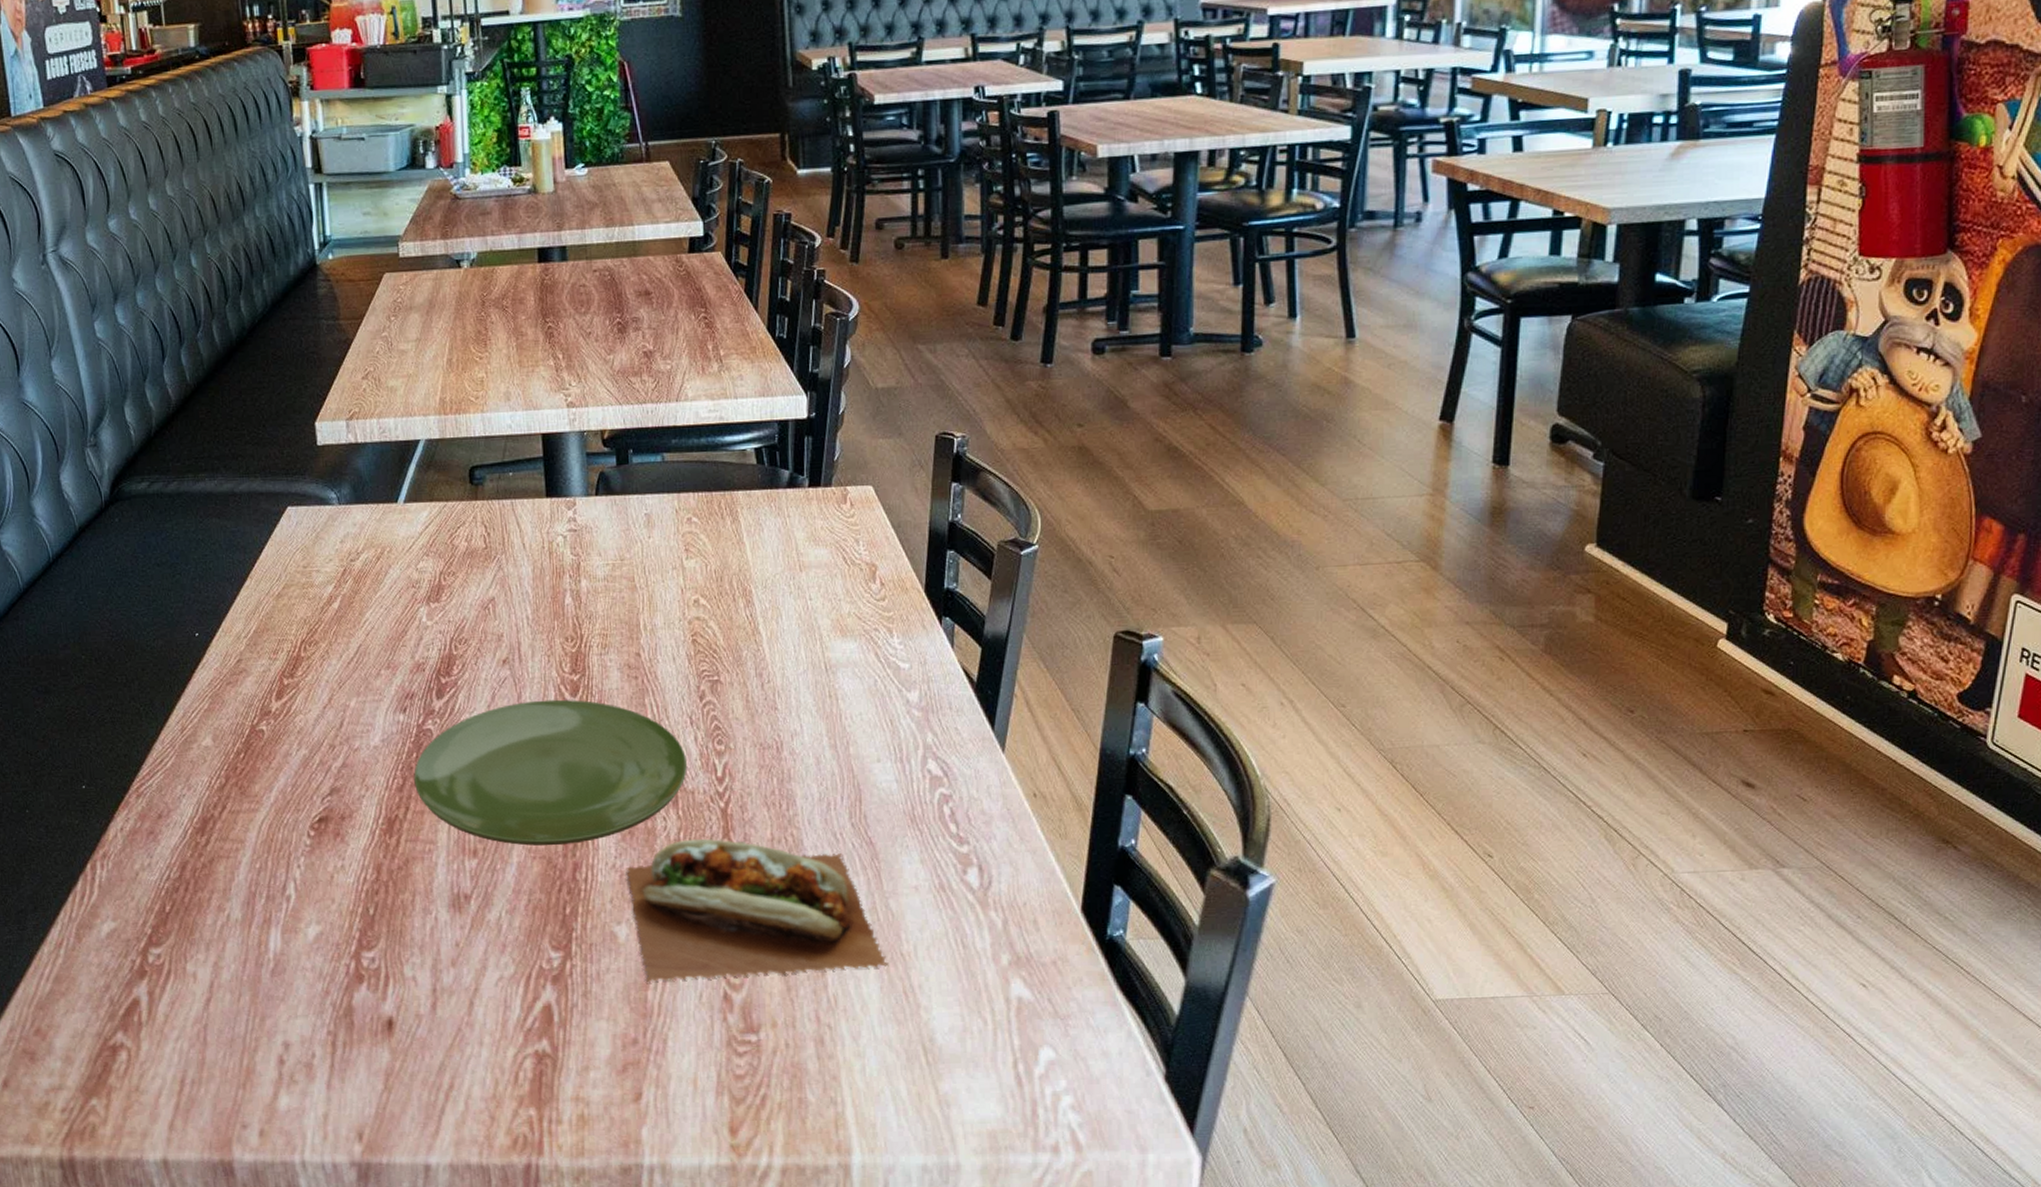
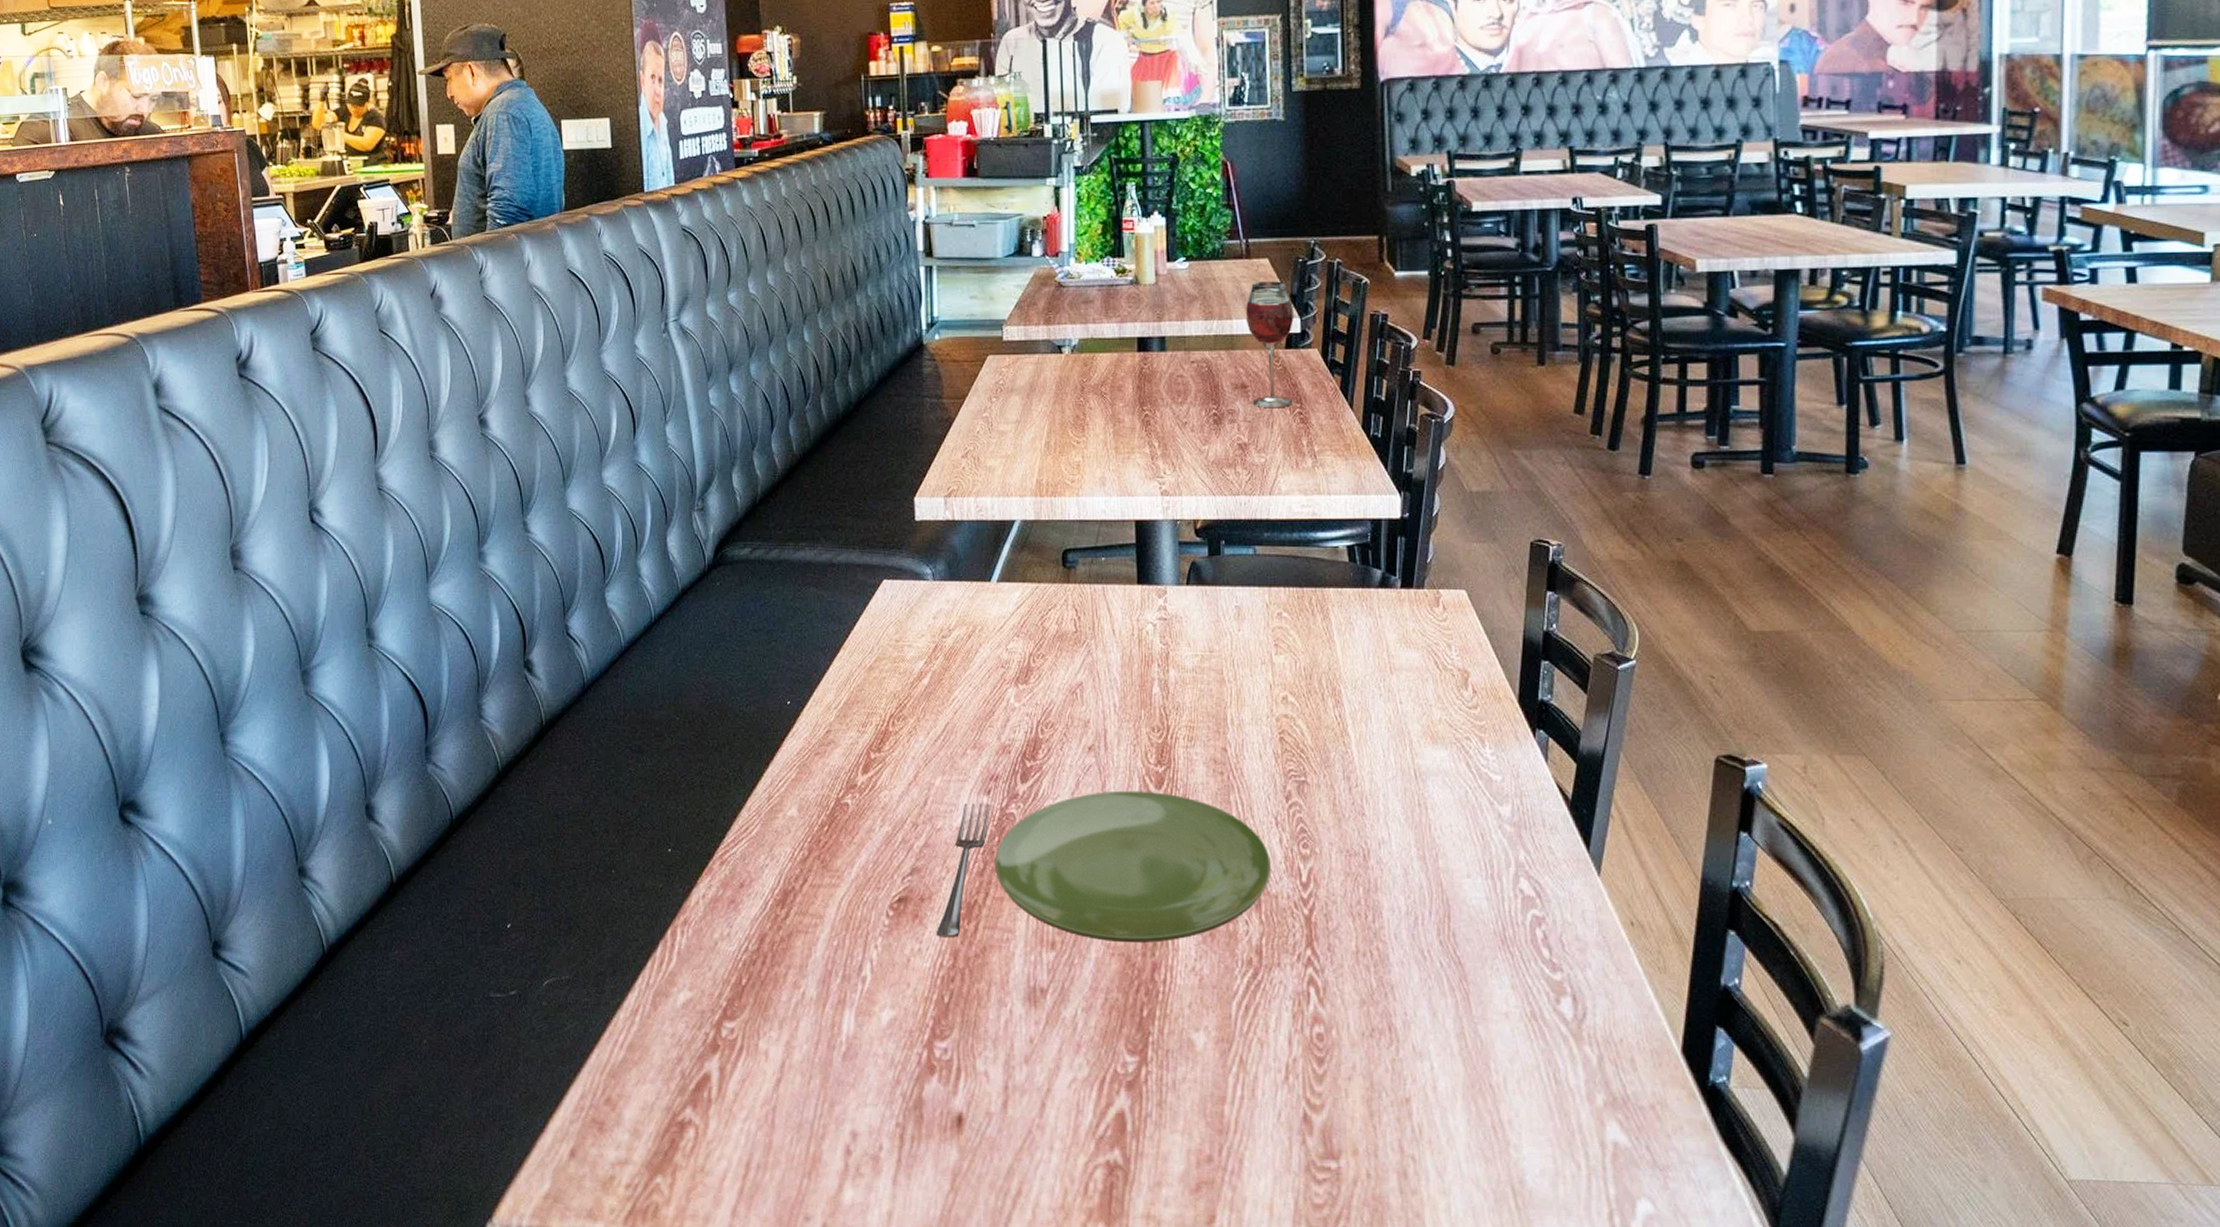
fork: none [359,721,407,853] -> present [937,803,990,938]
taco: present [625,838,889,982] -> none [1205,945,1477,1099]
wineglass: none [646,184,697,315] -> present [1245,281,1294,409]

